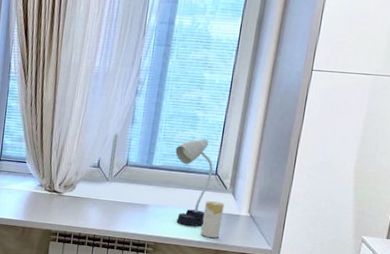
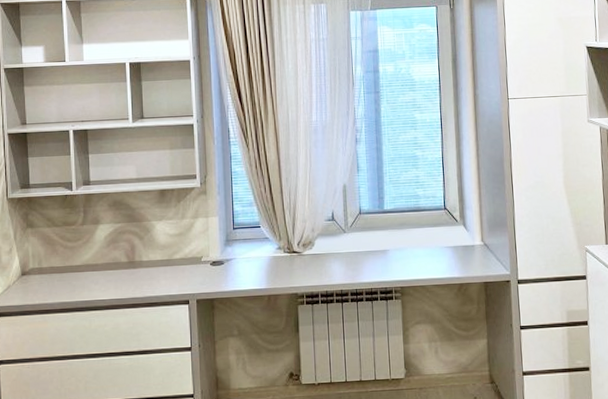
desk lamp: present [175,138,214,227] -> none [403,176,444,264]
candle: present [200,200,225,238] -> none [440,235,461,272]

